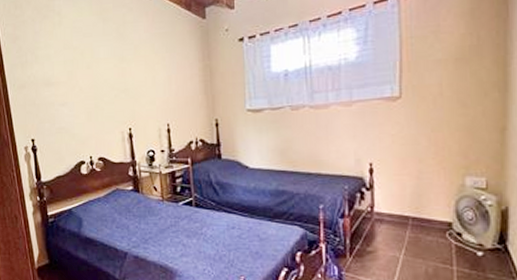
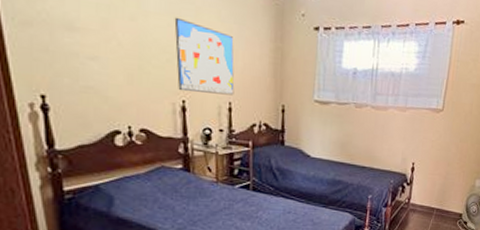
wall art: none [119,58,171,120] -> present [174,17,234,96]

